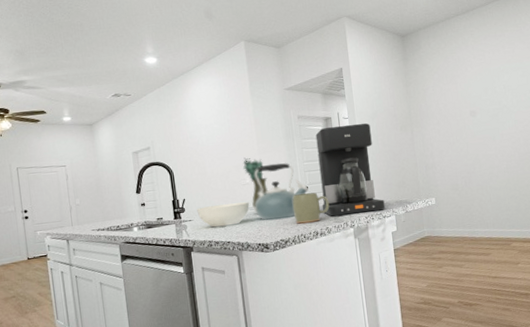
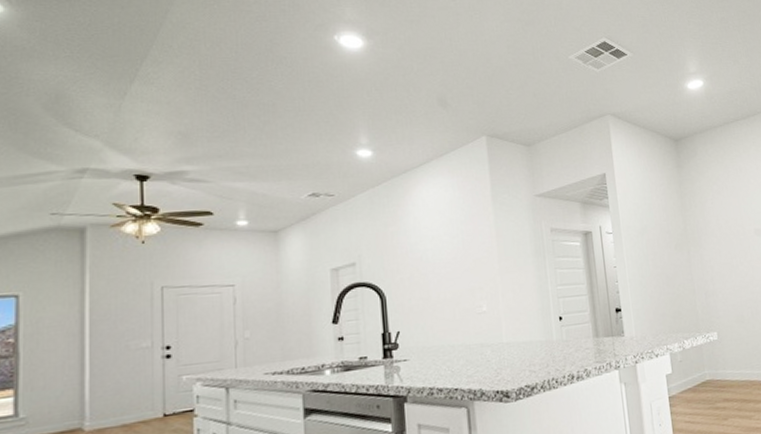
bowl: present [197,202,250,228] -> none [415,335,486,370]
vase: present [243,158,268,212] -> none [479,279,510,349]
kettle: present [254,163,309,220] -> none [493,286,563,360]
mug: present [292,192,330,224] -> none [541,324,589,365]
coffee maker: present [315,123,385,216] -> none [572,239,658,355]

